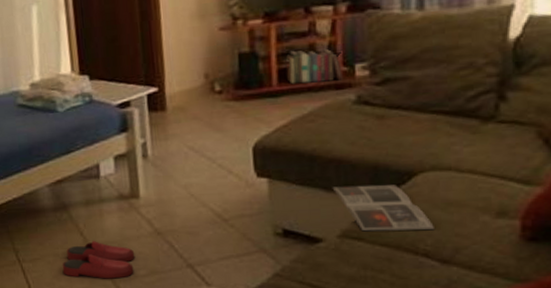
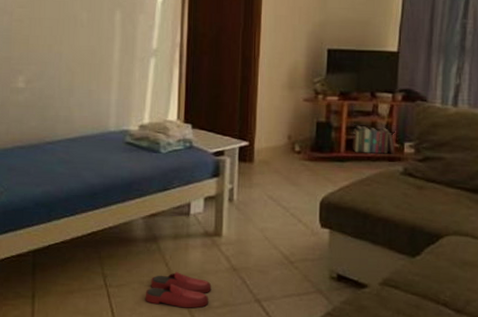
magazine: present [332,184,436,232] -> none [379,241,454,284]

